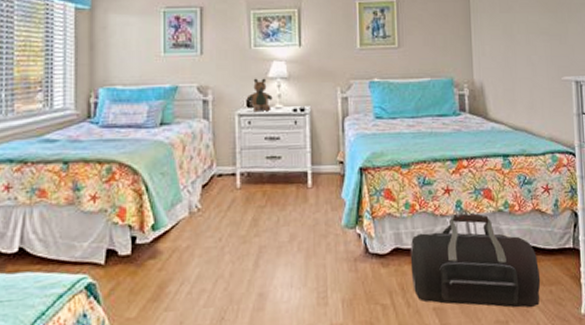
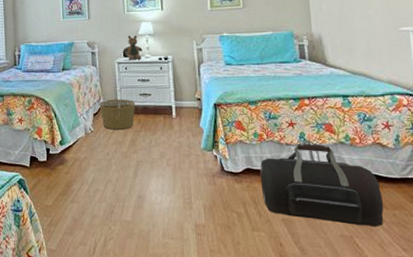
basket: none [210,164,260,206] -> present [99,99,136,130]

